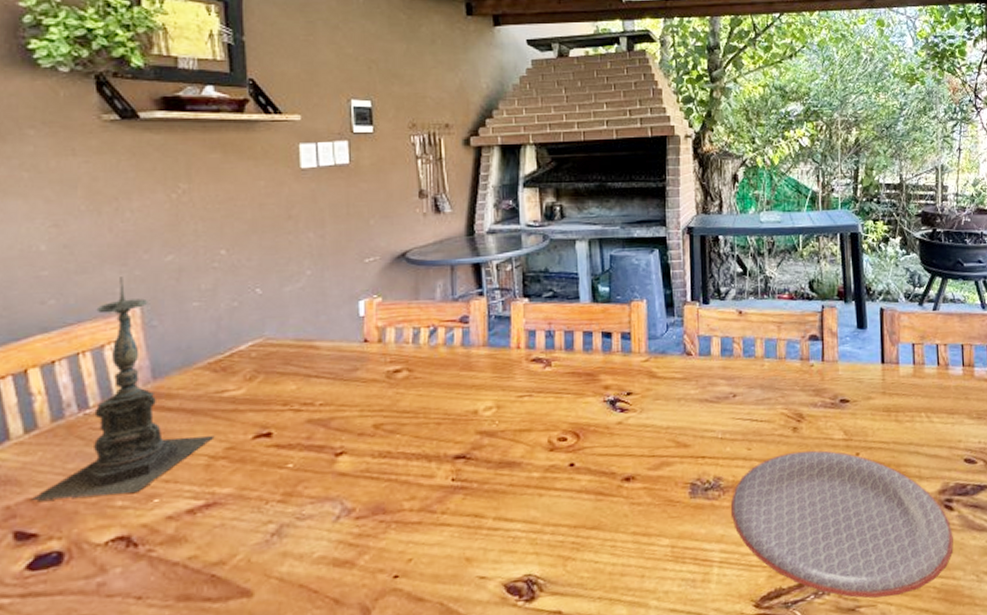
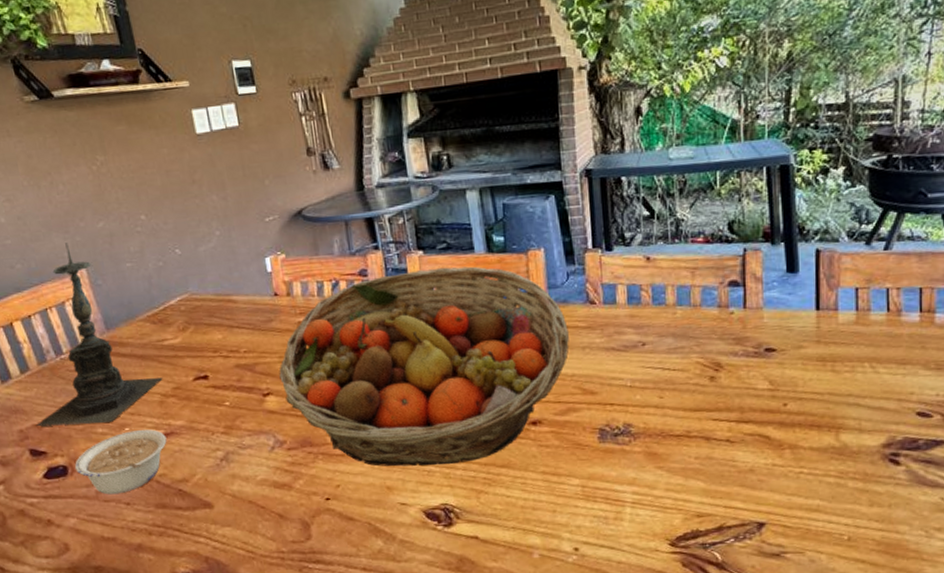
legume: none [73,500,206,588] -> present [74,429,167,495]
fruit basket: none [357,315,666,534] -> present [279,266,570,467]
plate: present [731,450,954,599] -> none [643,400,898,546]

